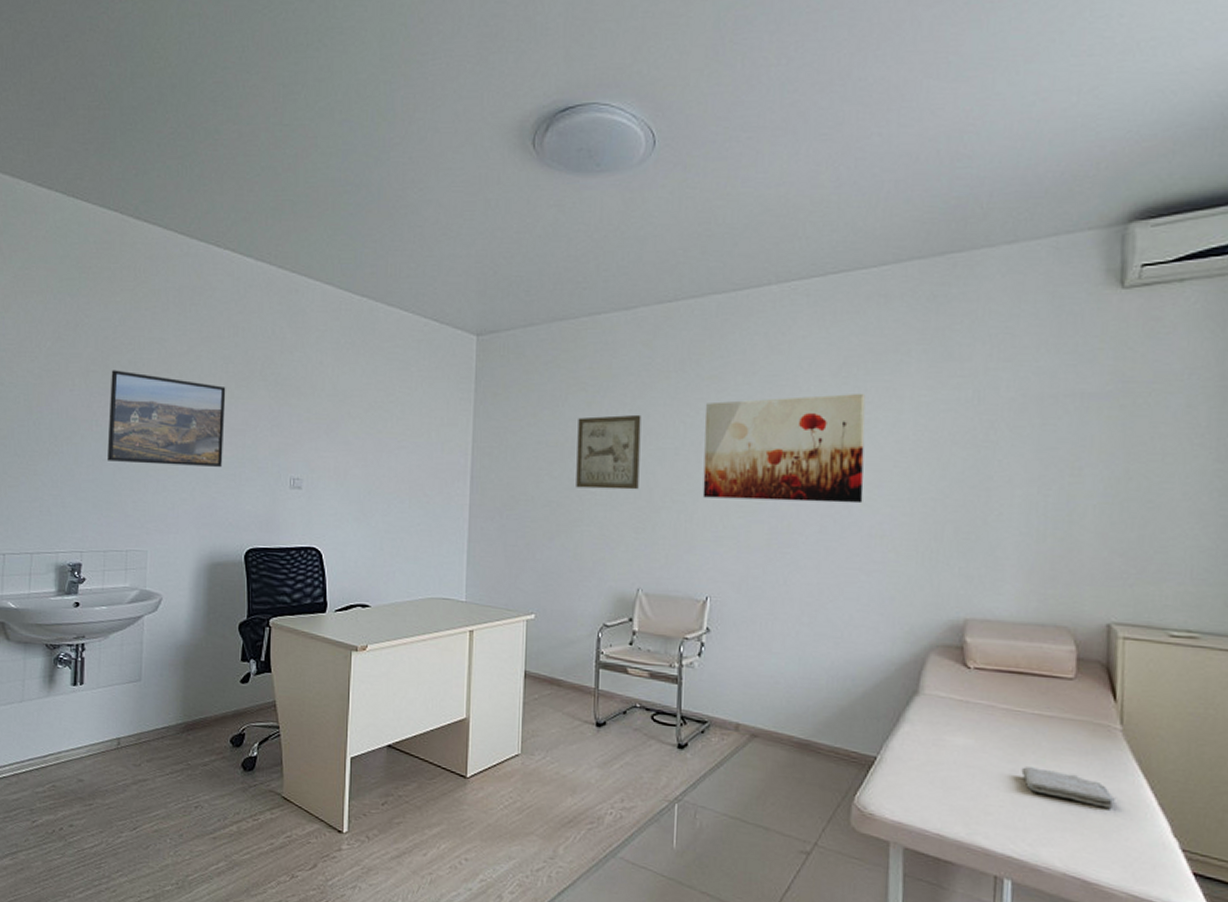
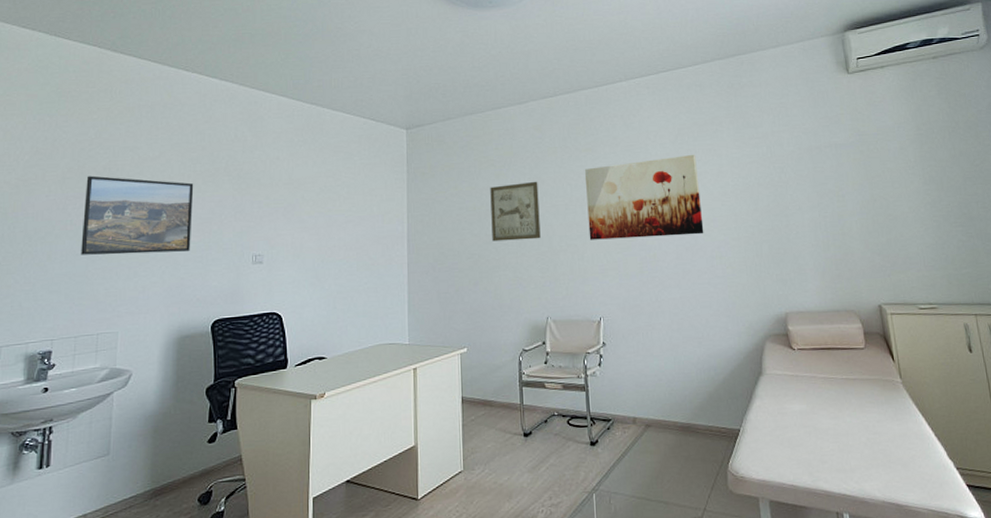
washcloth: present [1021,767,1115,809] -> none [841,420,907,444]

